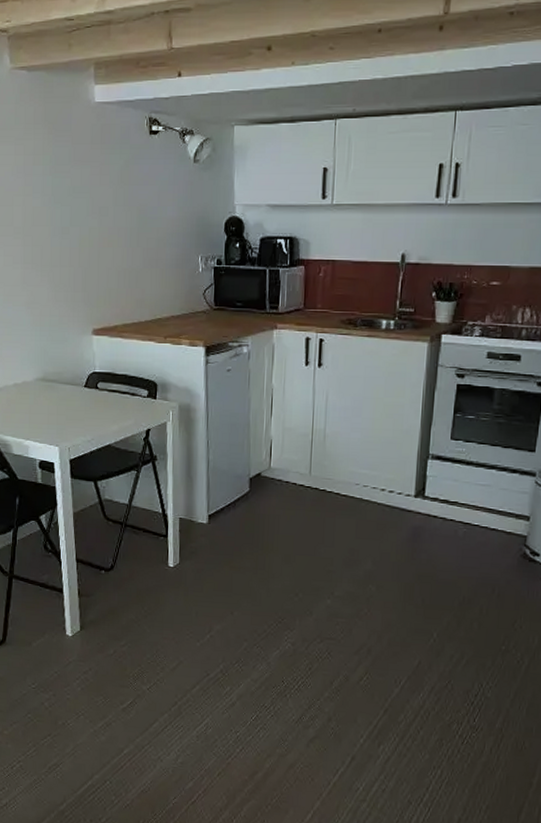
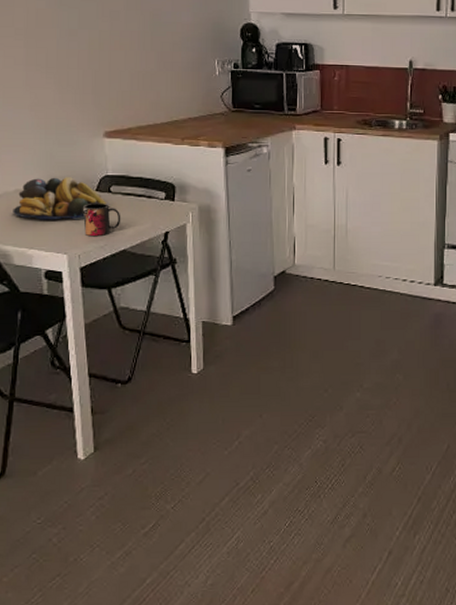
fruit bowl: none [12,372,96,415] -> present [13,177,108,220]
mug: none [73,398,107,431] -> present [83,203,121,237]

